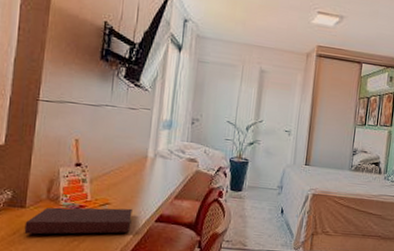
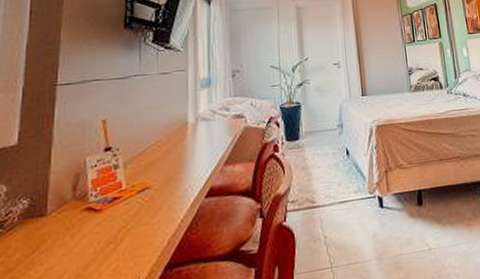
notebook: present [24,207,132,235] -> none [46,187,177,249]

